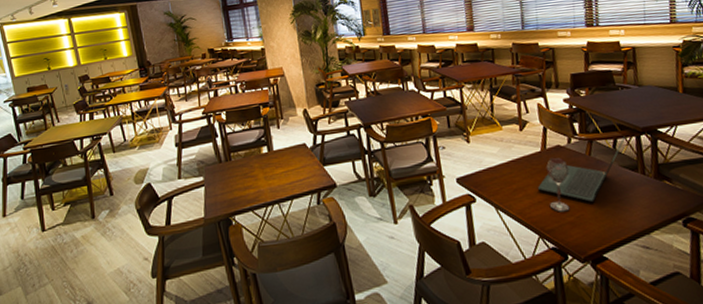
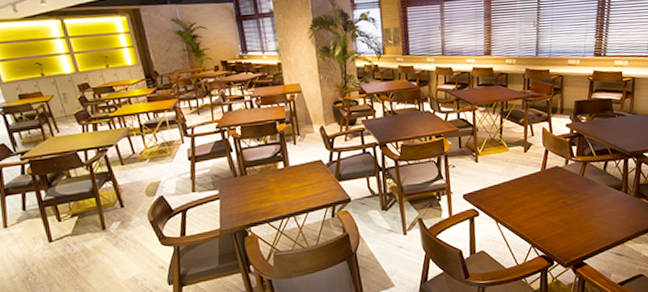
laptop: present [537,136,626,204] -> none [534,159,615,218]
wineglass: present [546,157,570,212] -> none [543,176,564,225]

